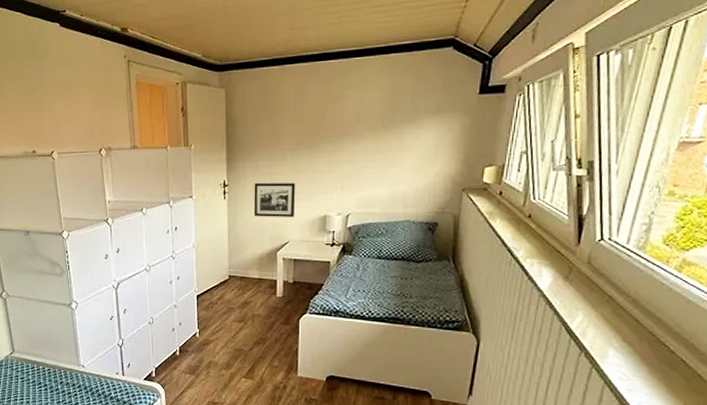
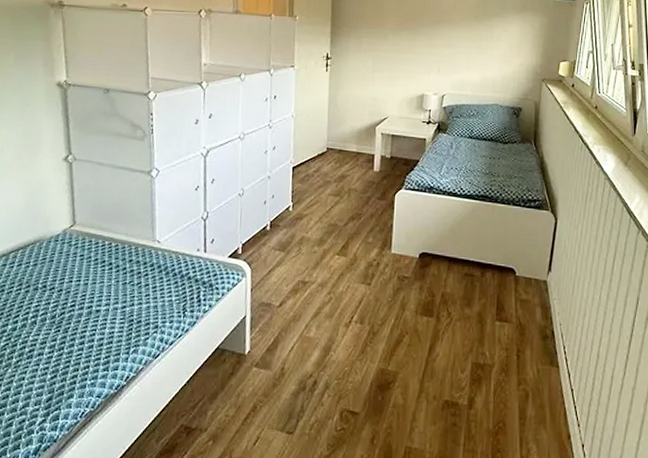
picture frame: present [253,183,295,217] -> none [354,59,395,94]

